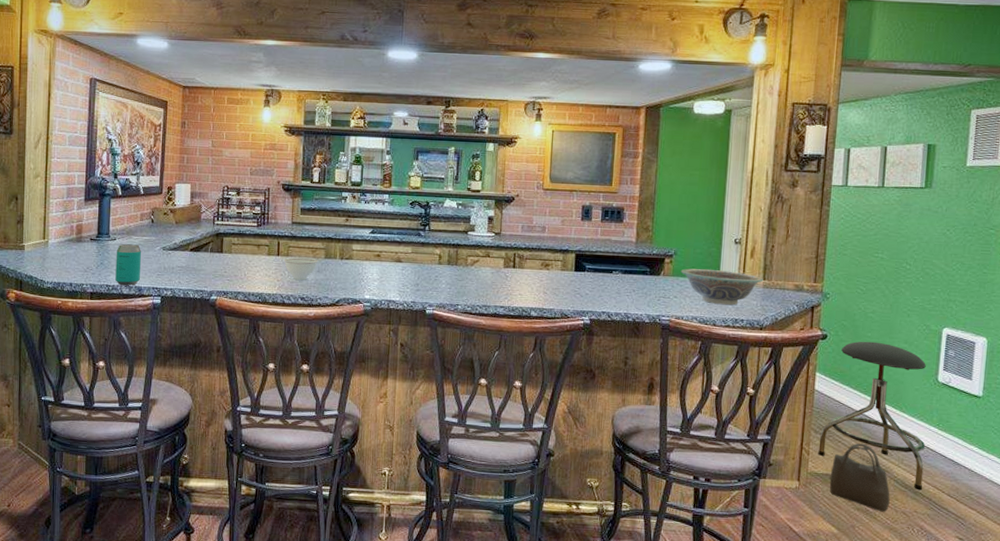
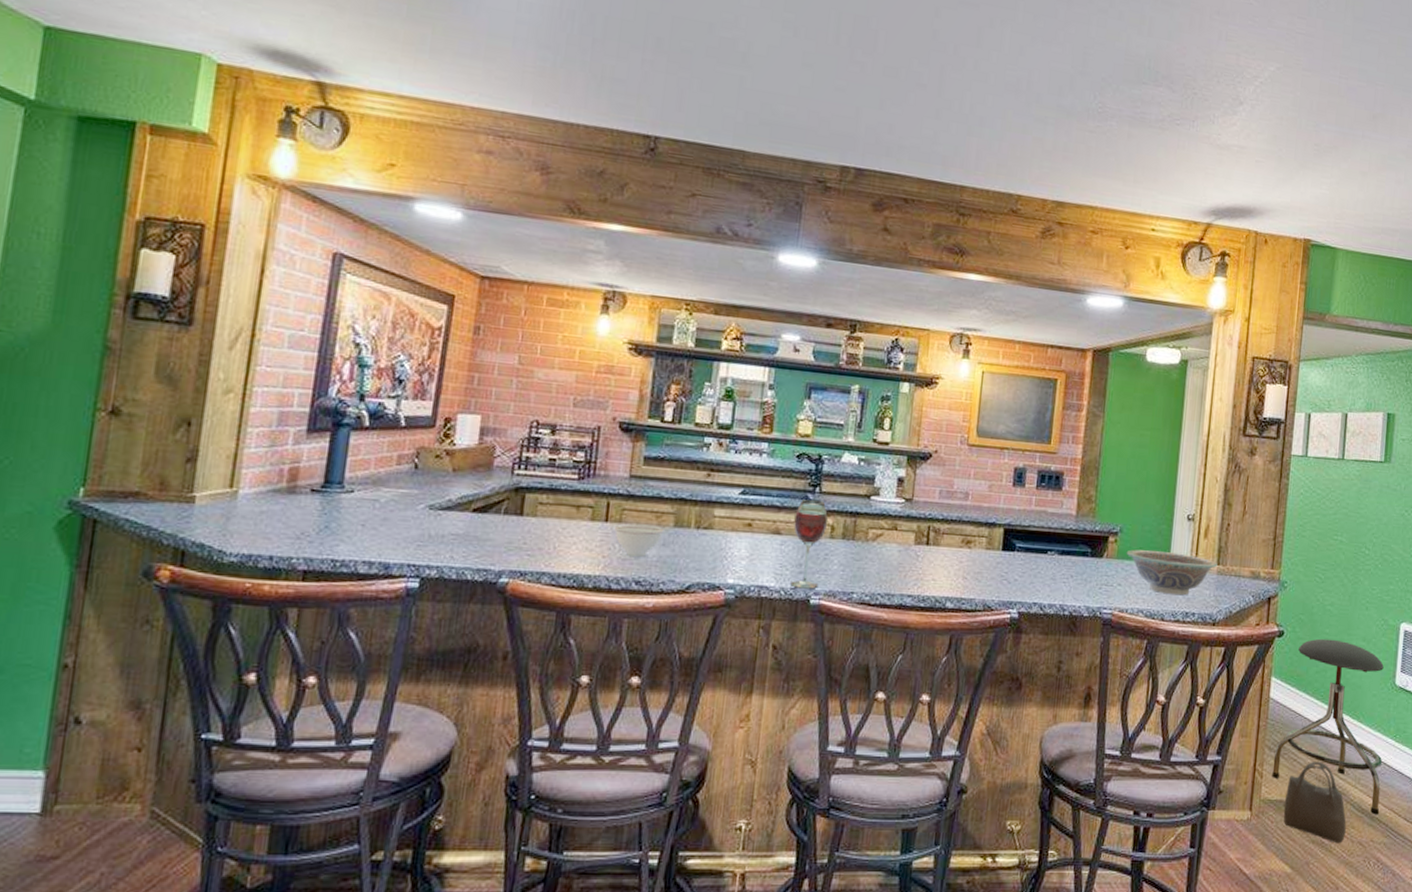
beverage can: present [115,244,142,285] -> none [347,498,395,561]
wineglass: none [411,235,436,302] -> present [790,498,828,589]

